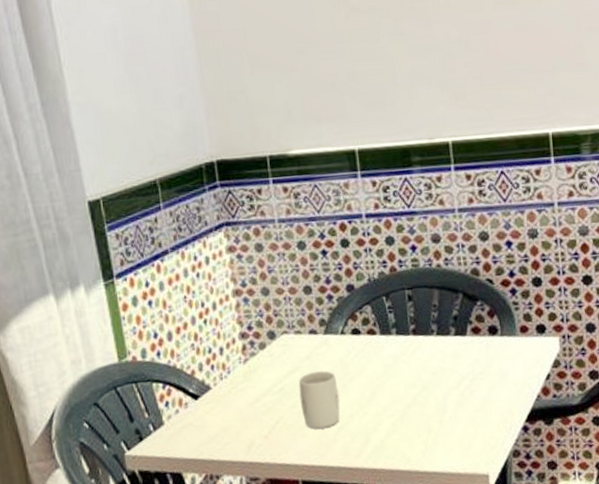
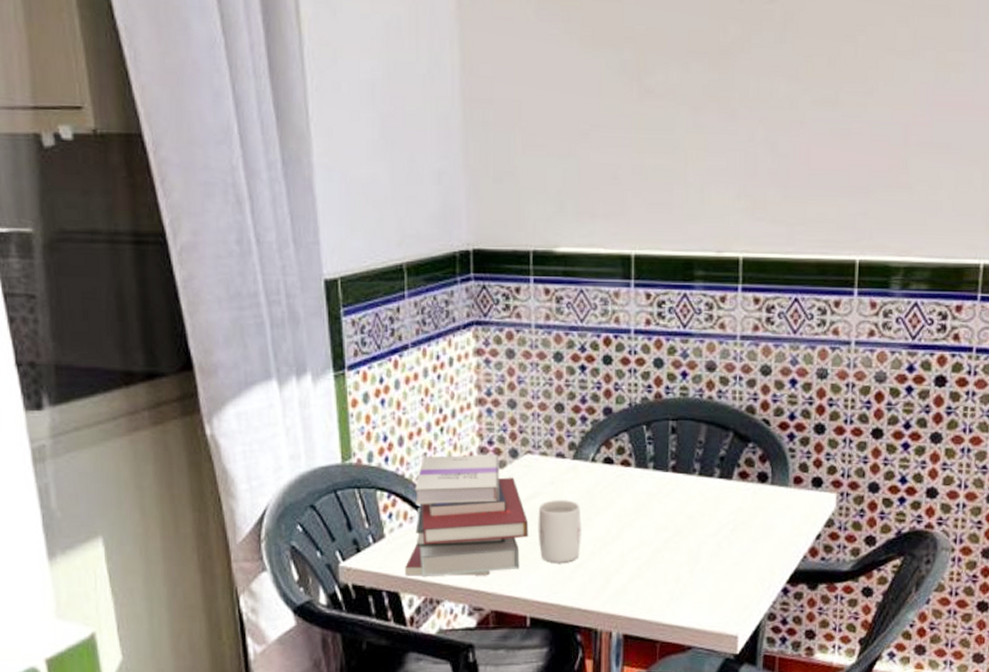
books: none [185,337,293,457] -> present [405,454,529,578]

